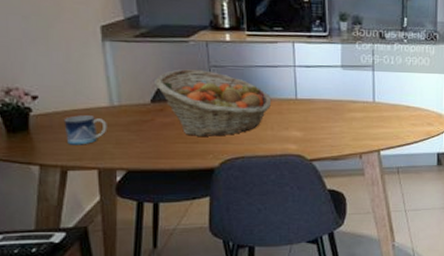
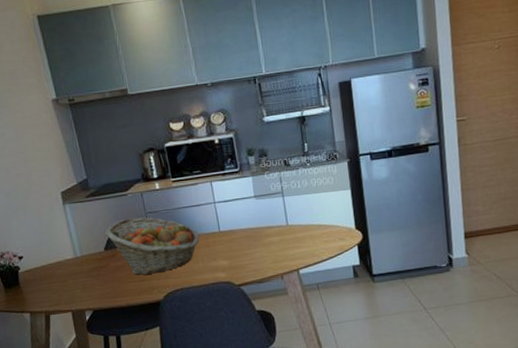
mug: present [63,115,107,145] -> none [42,267,75,294]

